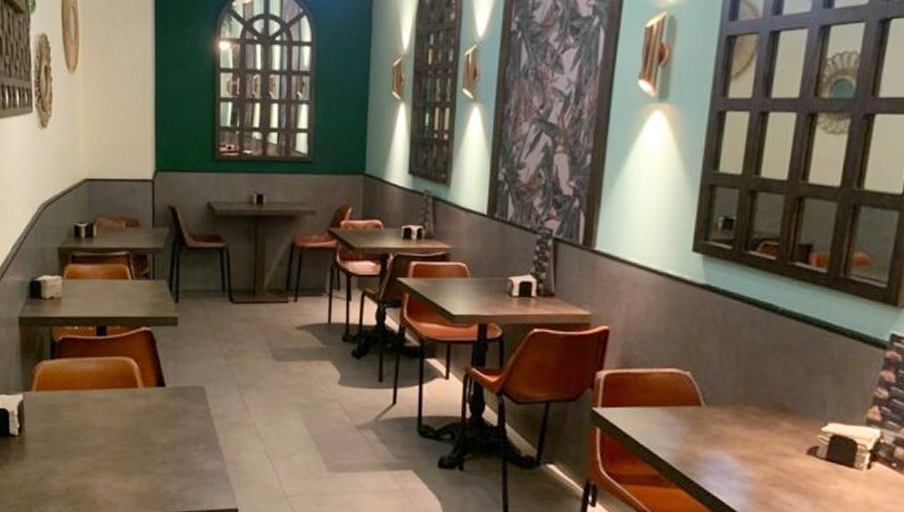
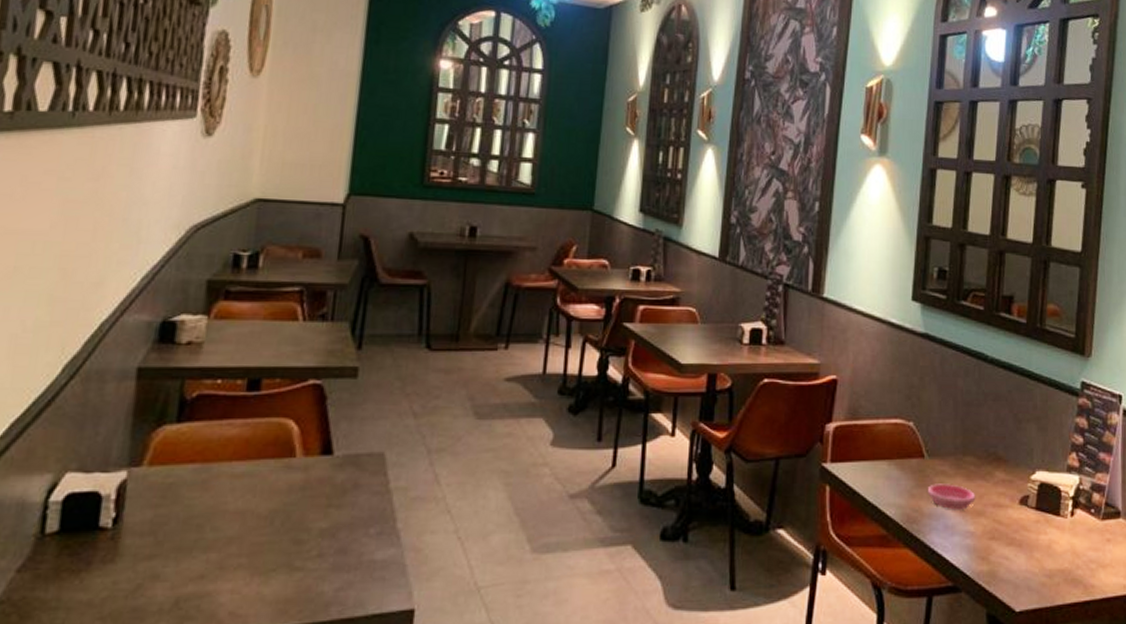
saucer: none [704,431,758,457] -> present [928,483,976,510]

